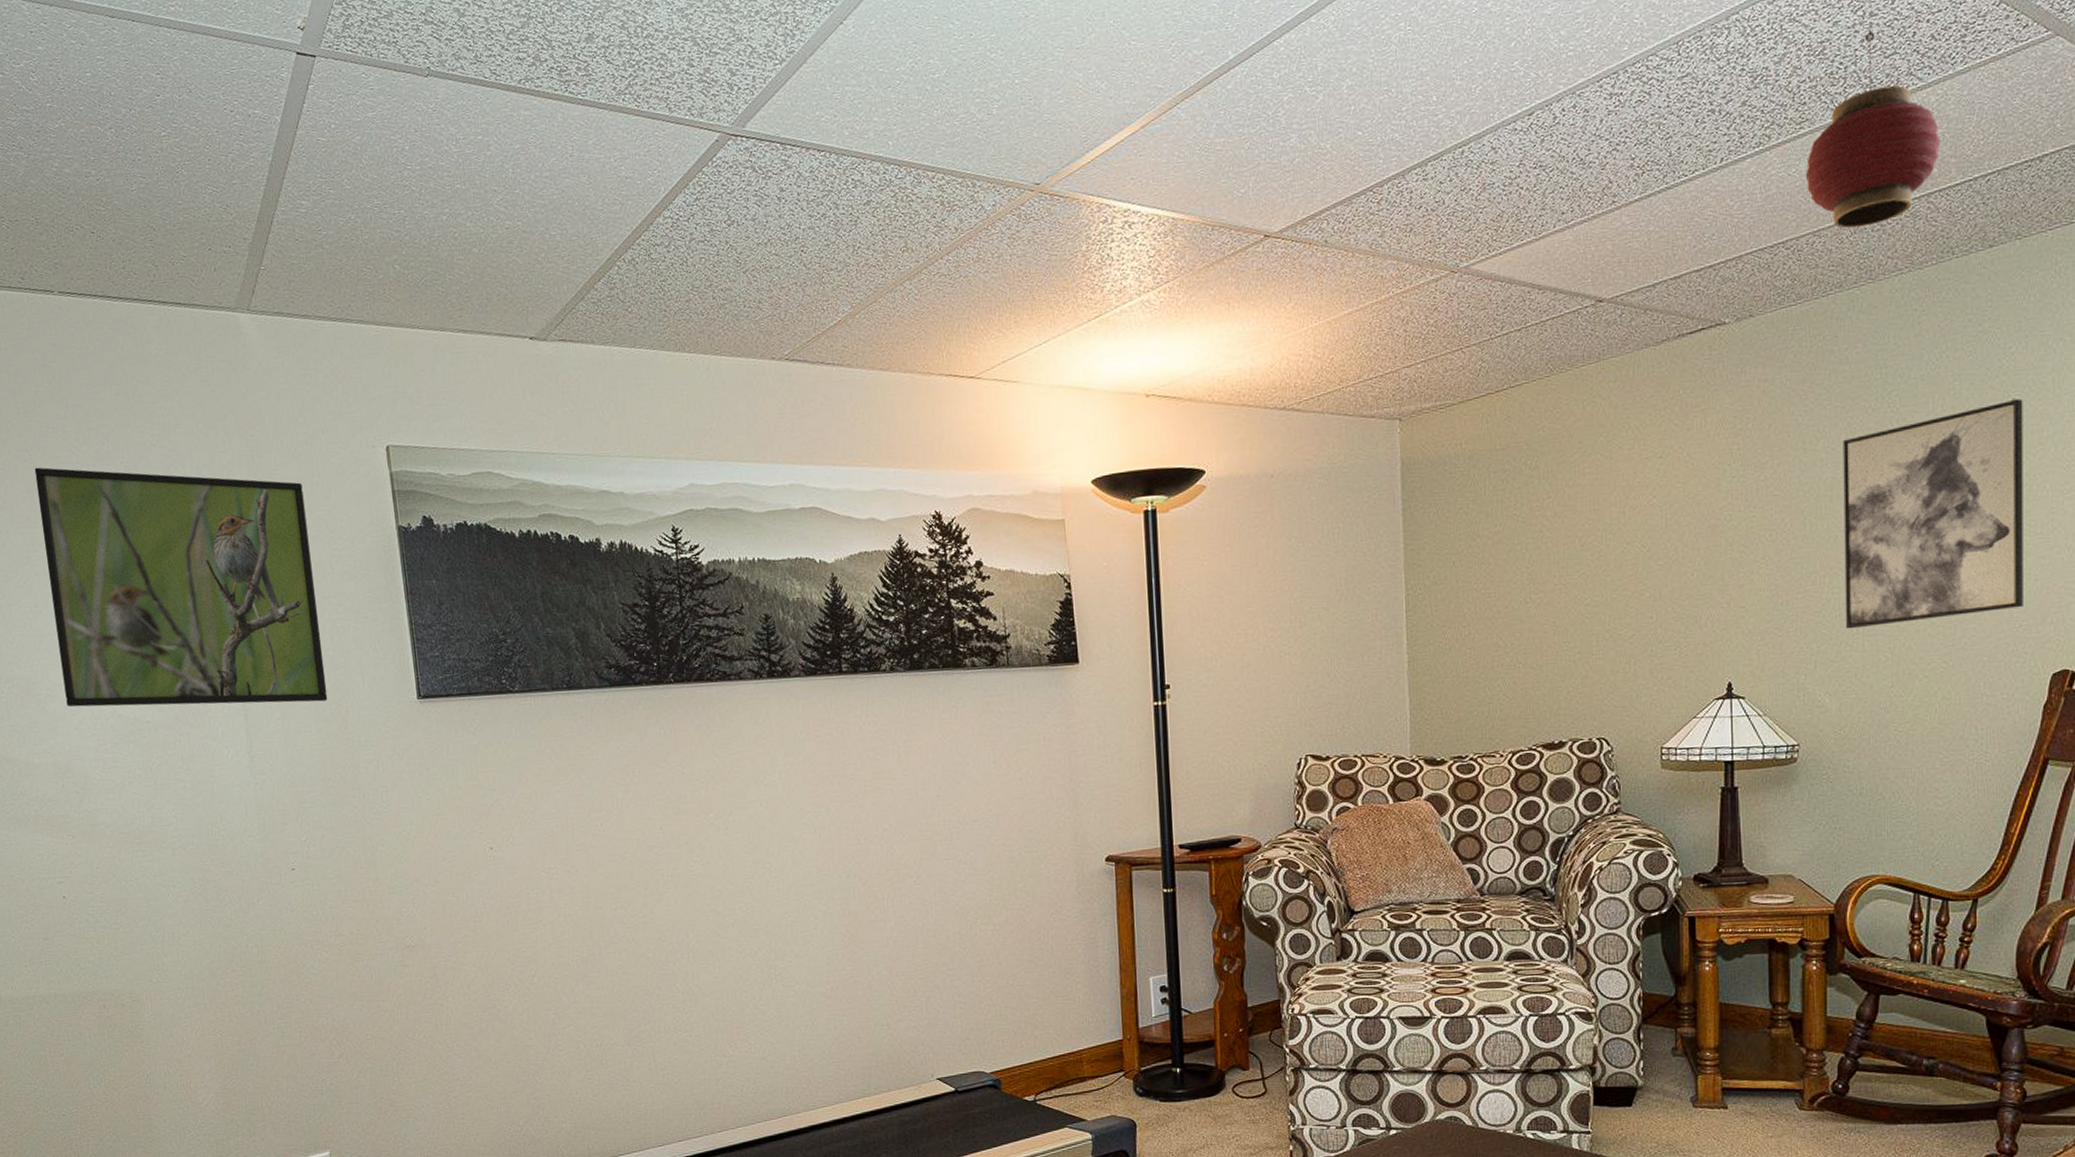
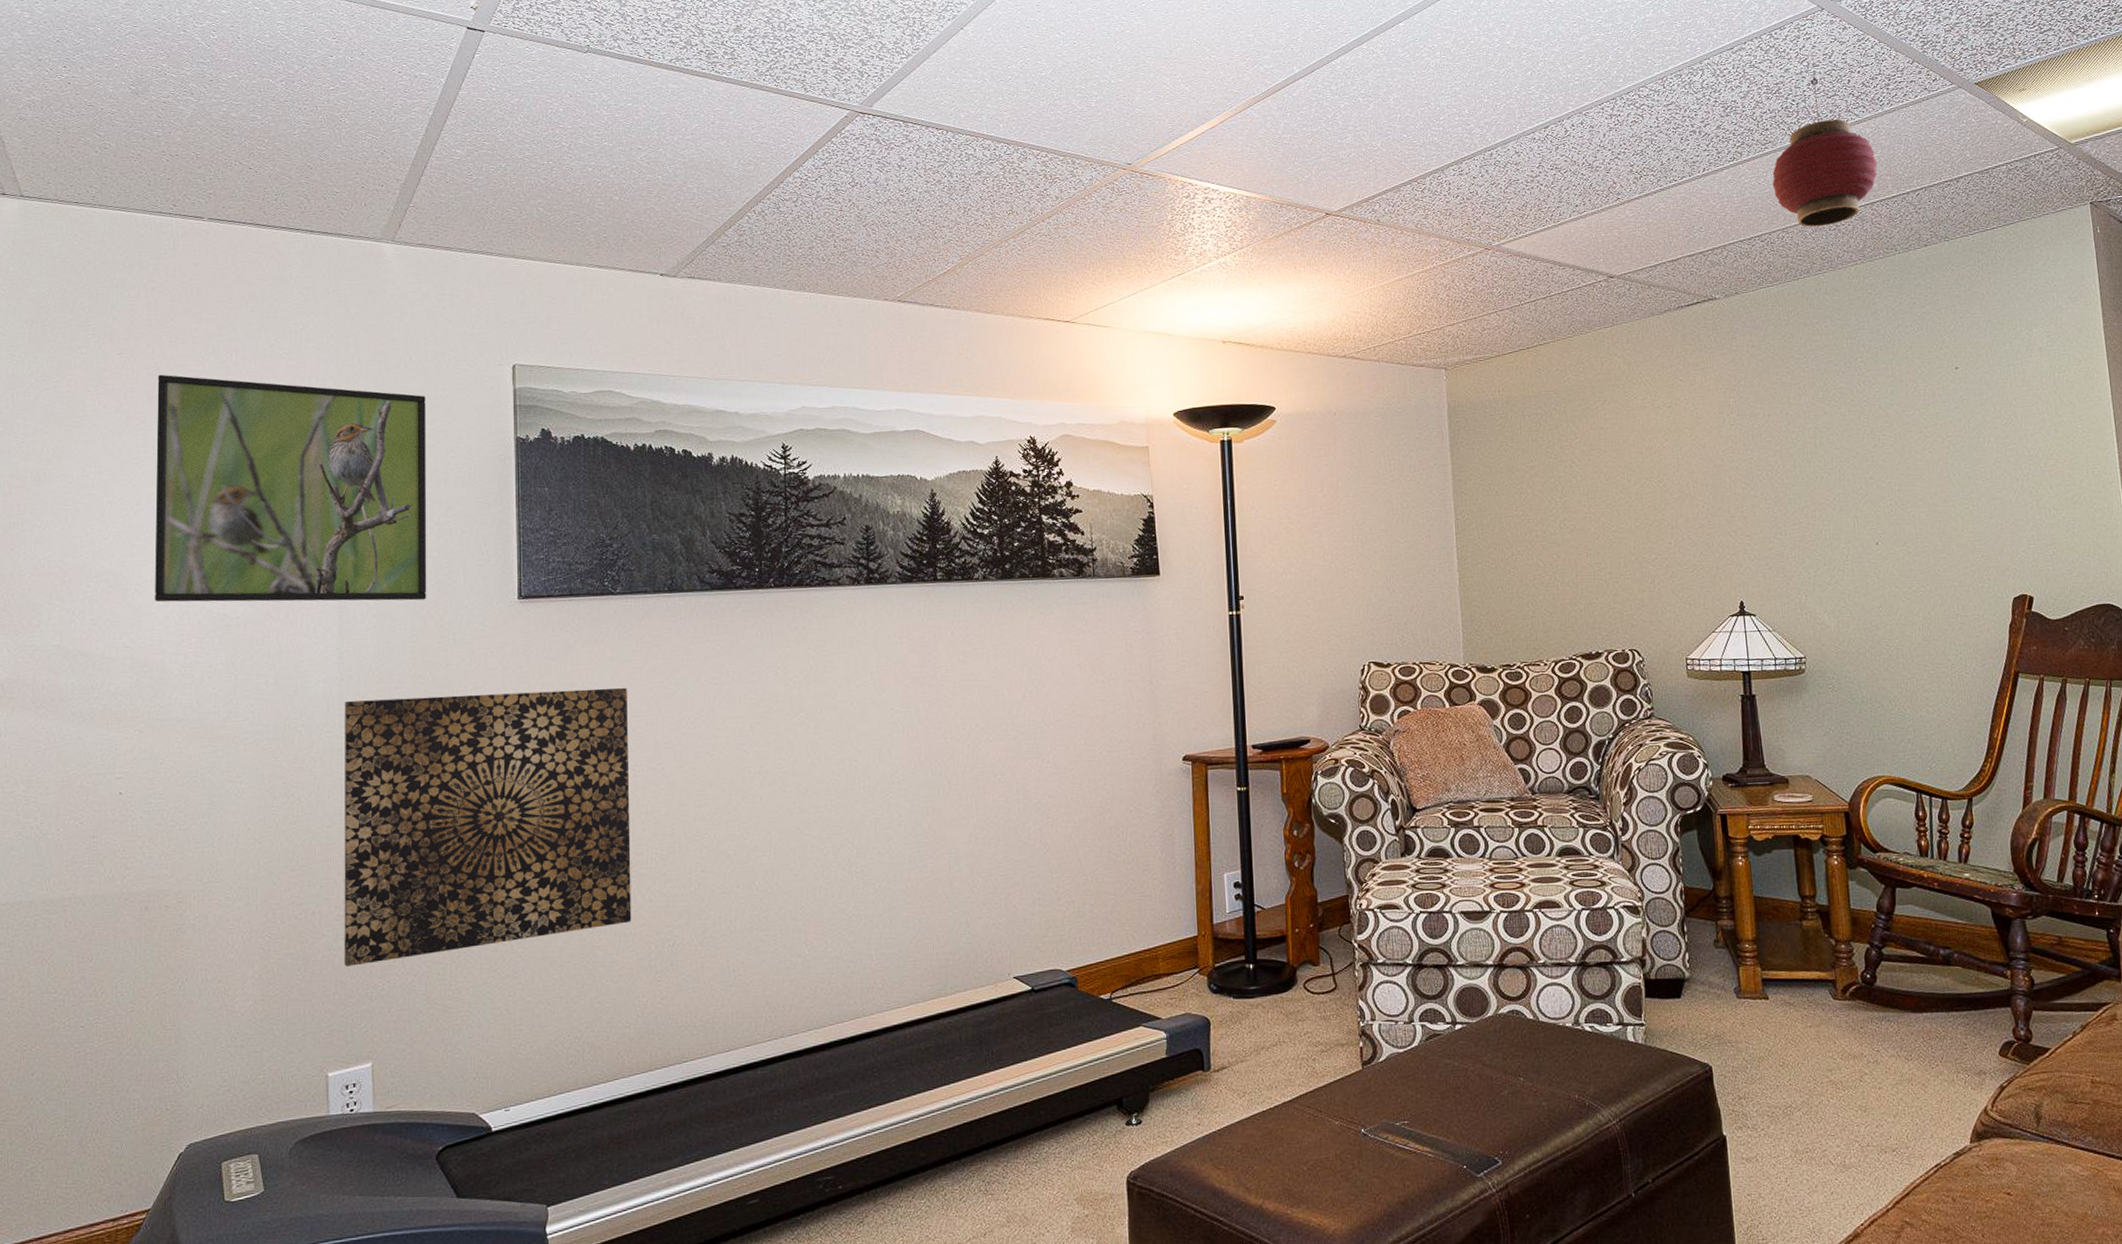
wall art: none [262,790,559,1062] -> present [344,688,632,967]
wall art: present [1843,398,2023,629] -> none [1820,367,1983,557]

